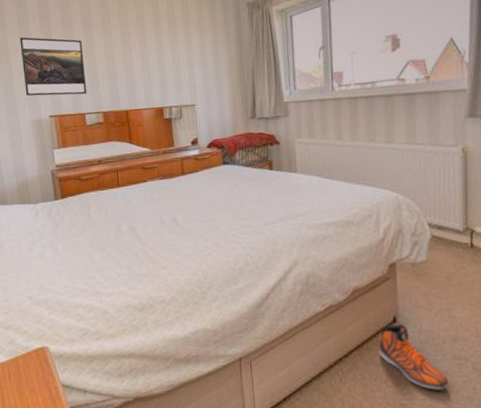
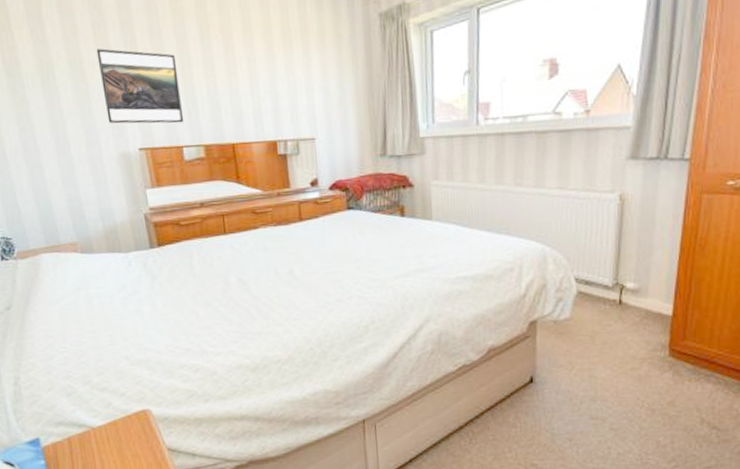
sneaker: present [378,324,449,390] -> none [512,384,583,450]

